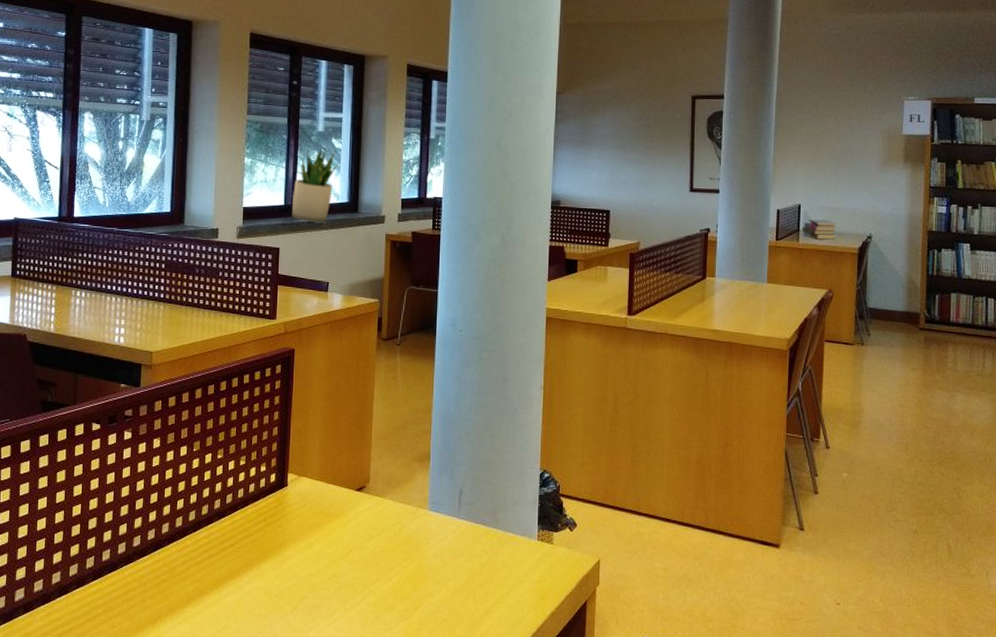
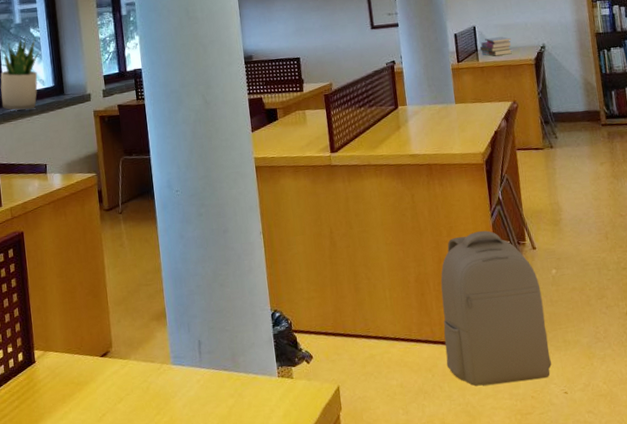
backpack: none [716,421,828,586] -> present [440,230,552,386]

